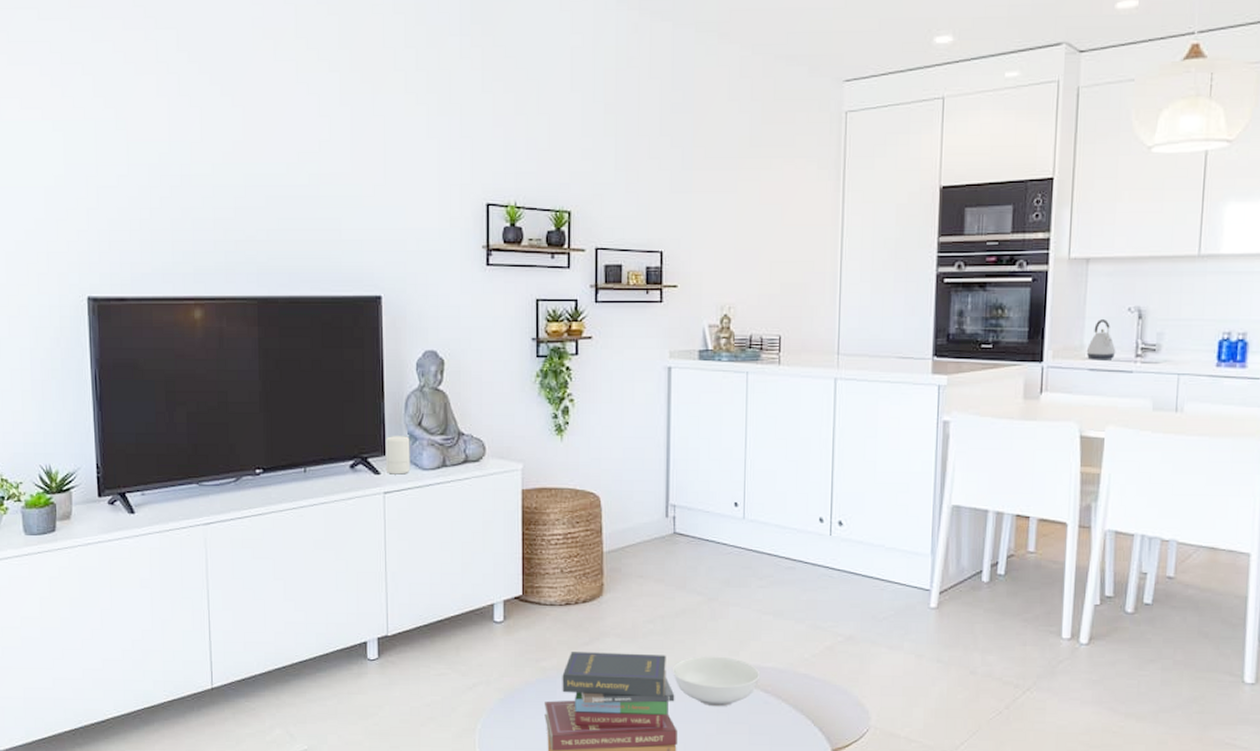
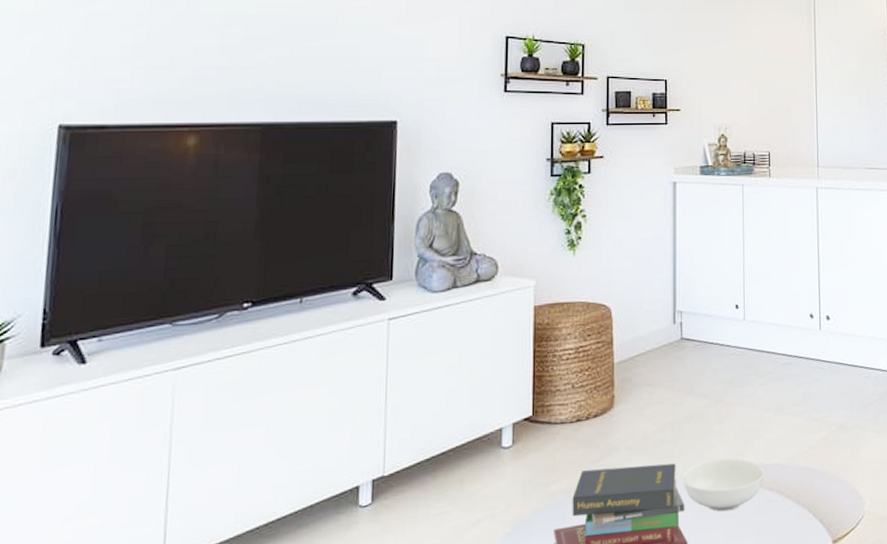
candle: present [385,436,411,475] -> none [391,259,420,299]

